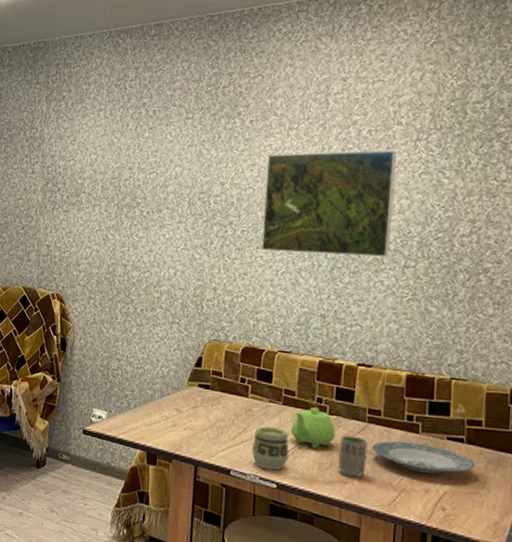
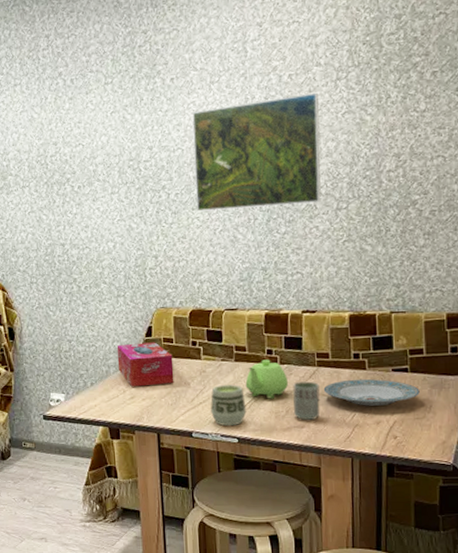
tissue box: none [163,371,220,418] -> present [116,342,174,387]

